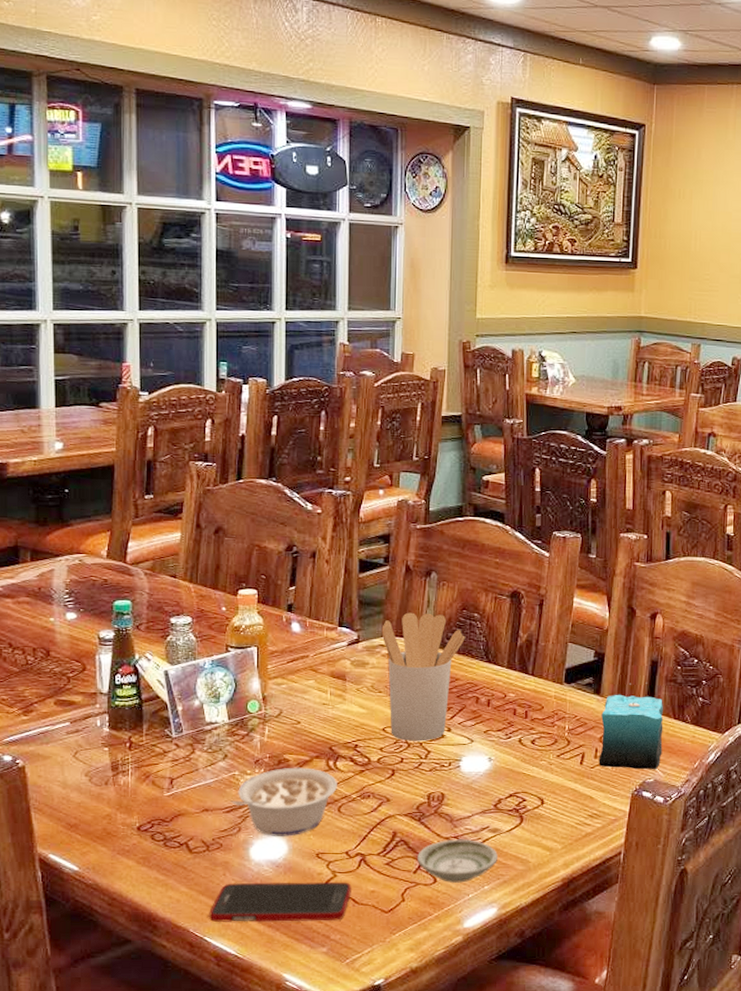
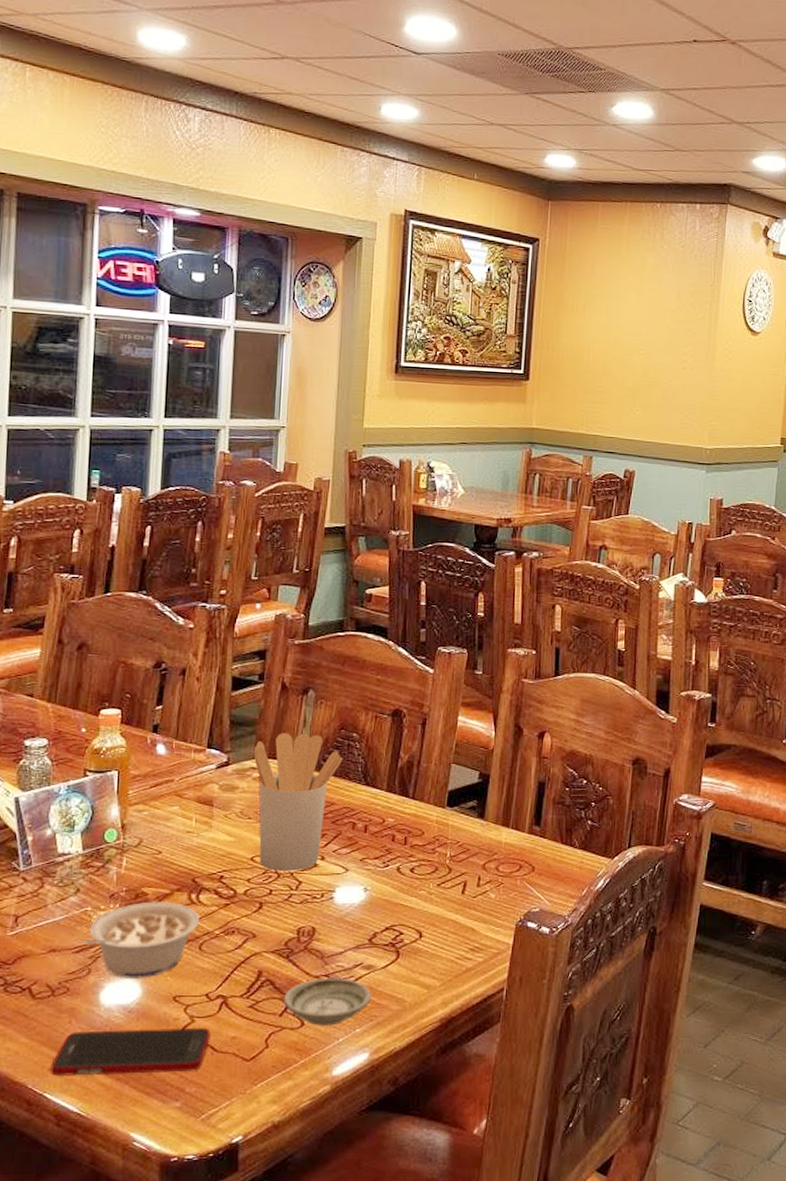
candle: present [598,682,664,769] -> none [481,805,551,898]

